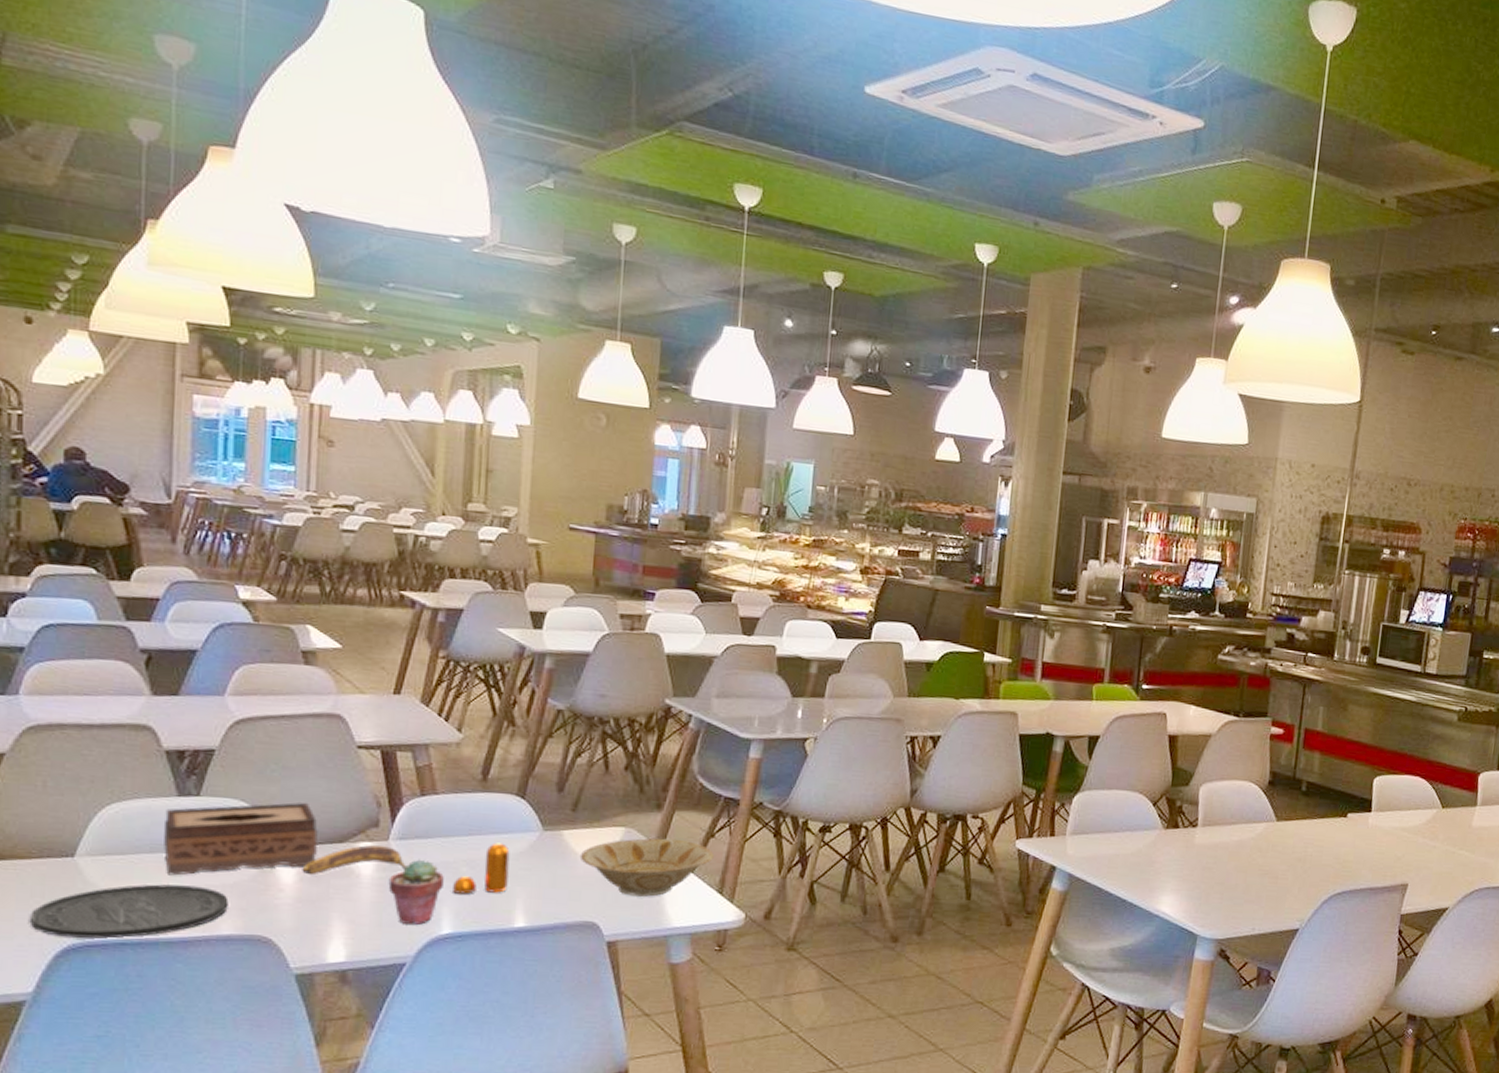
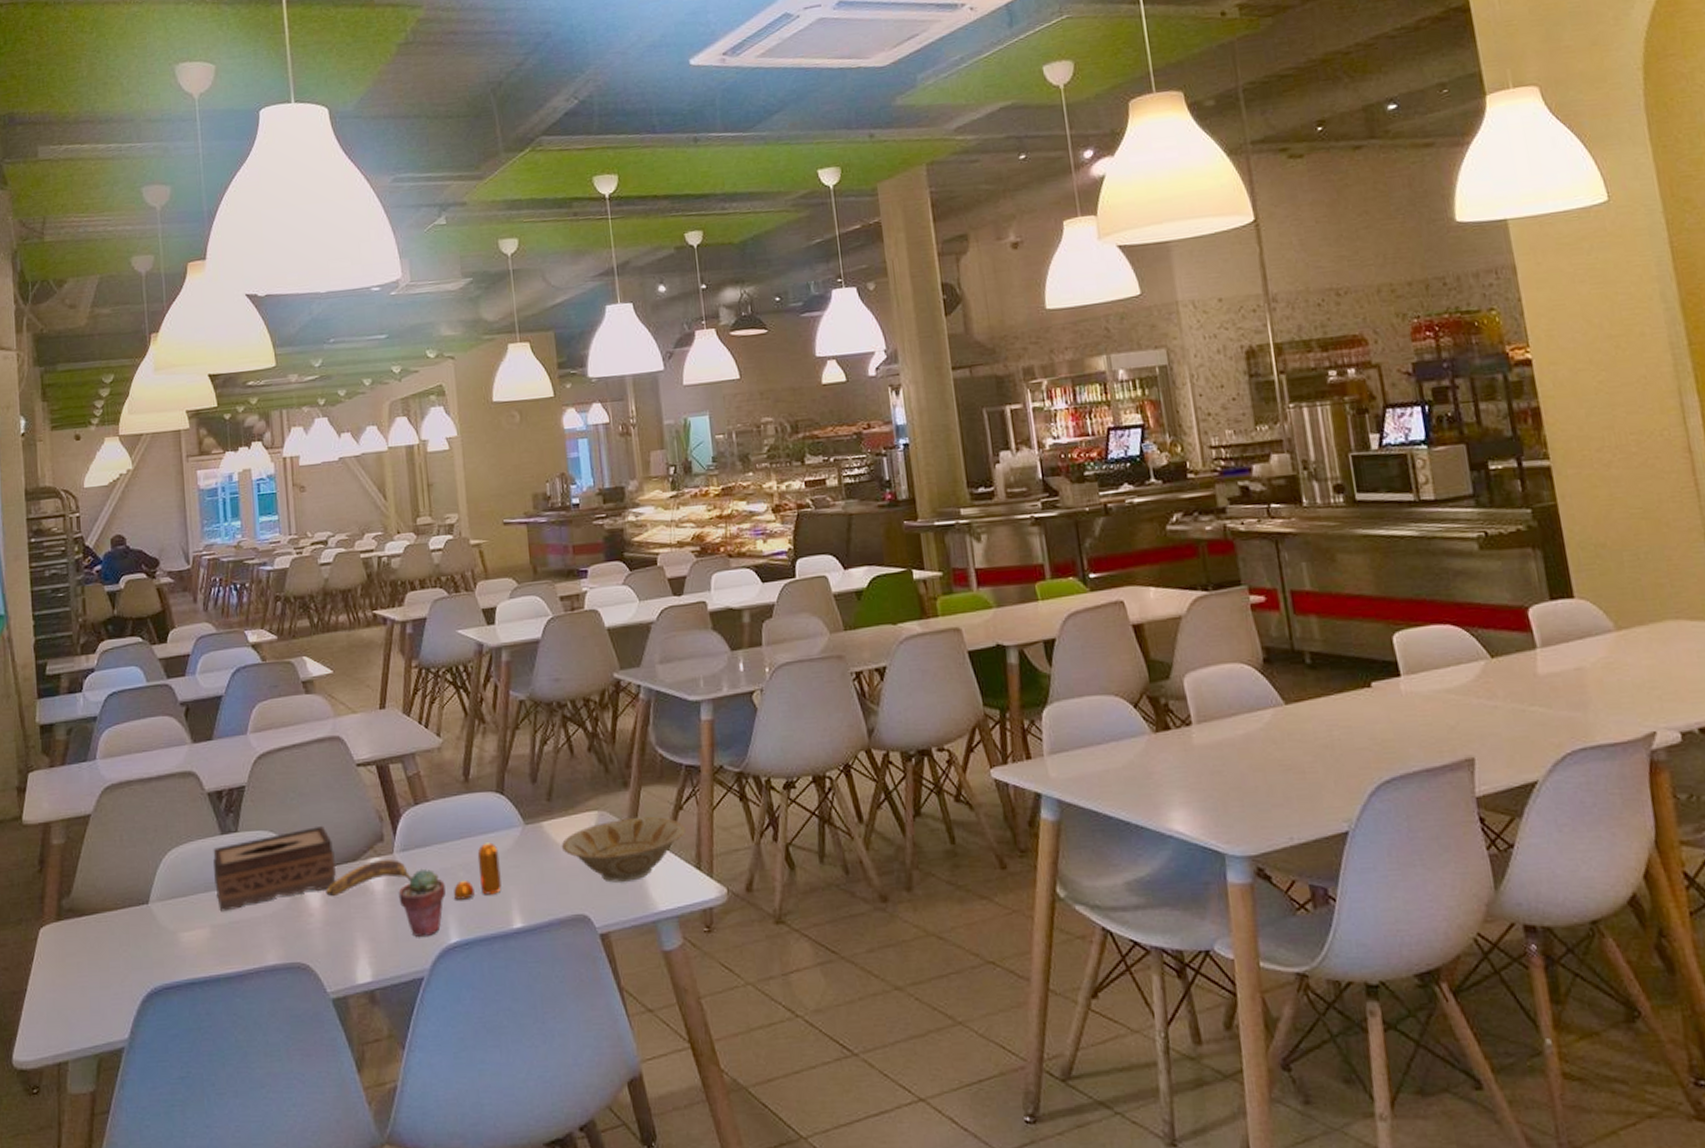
plate: present [29,884,229,939] -> none [120,919,271,982]

